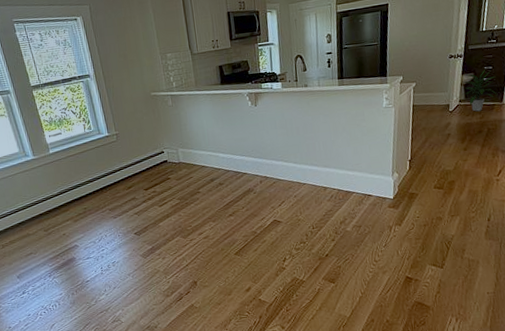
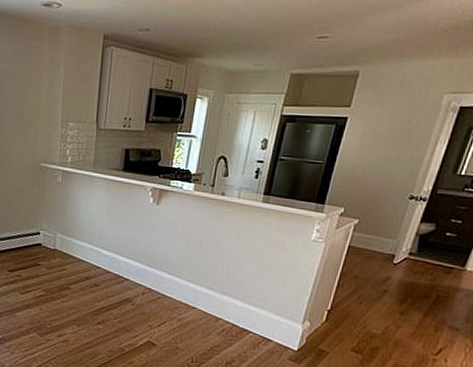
indoor plant: present [461,69,497,112] -> none [413,222,464,272]

